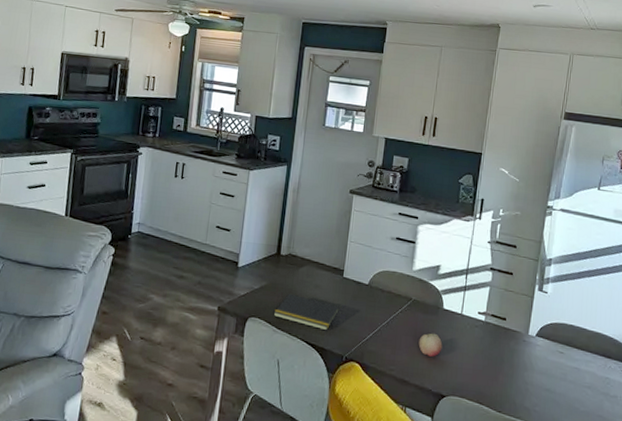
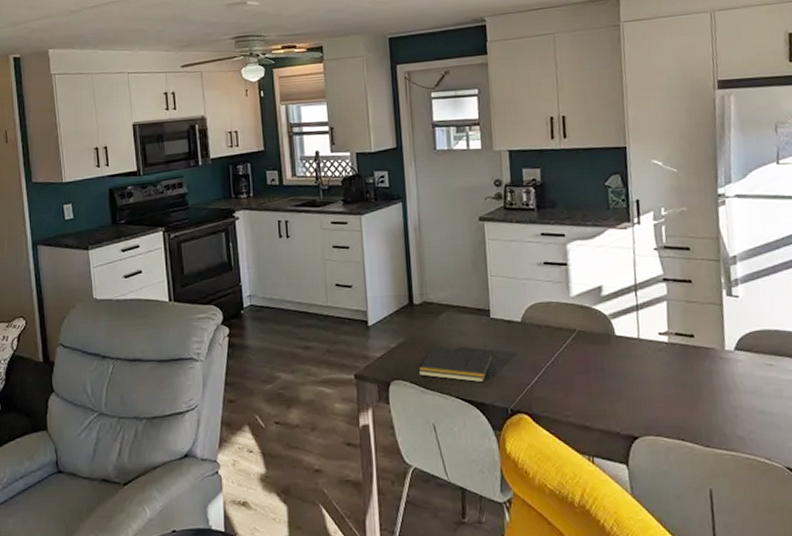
fruit: present [418,333,443,357] -> none [593,365,624,394]

